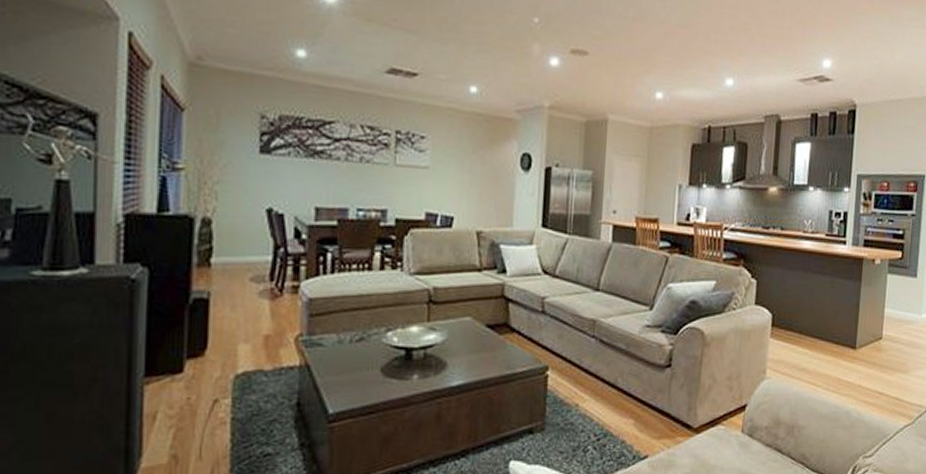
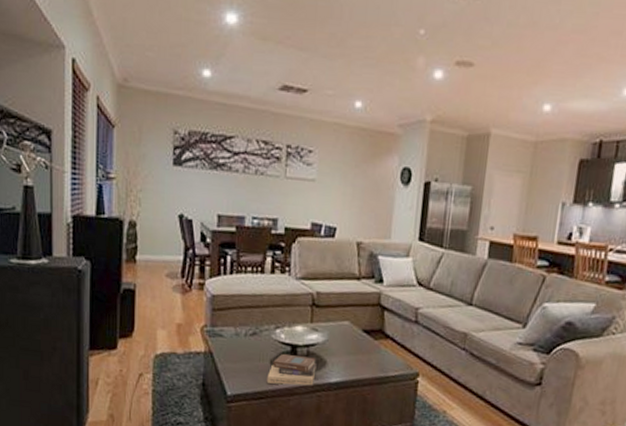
books: none [376,358,436,396] -> present [266,353,317,386]

